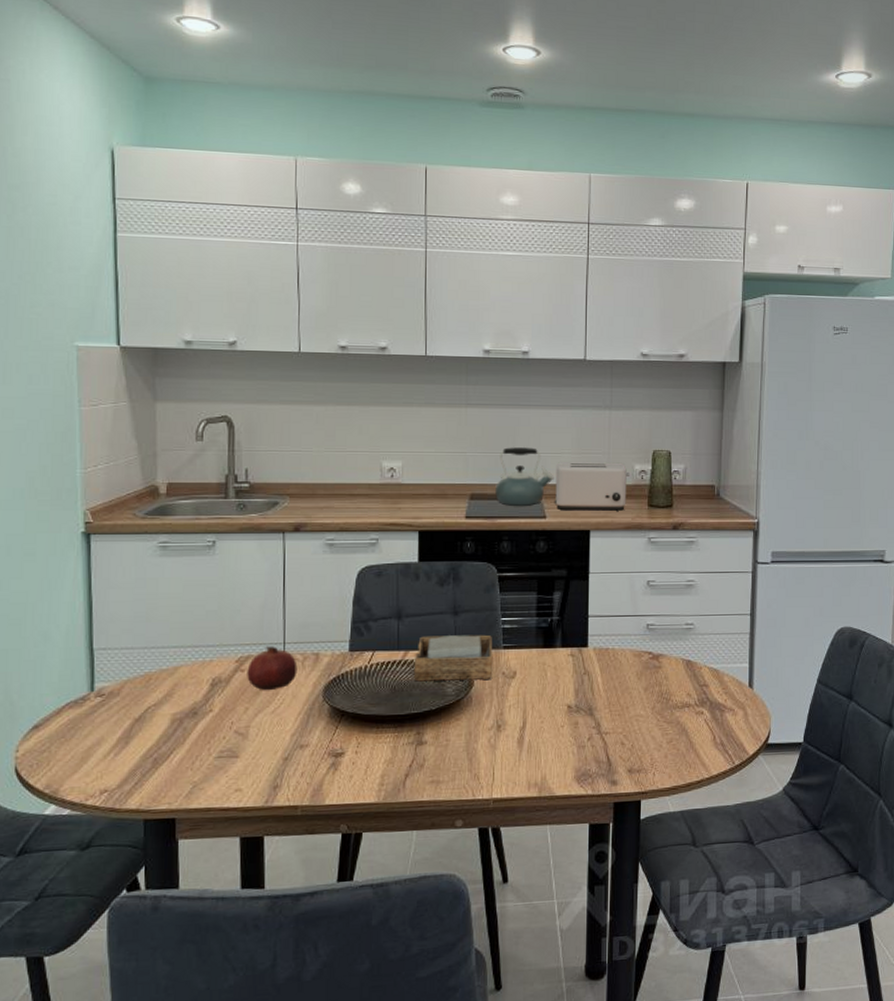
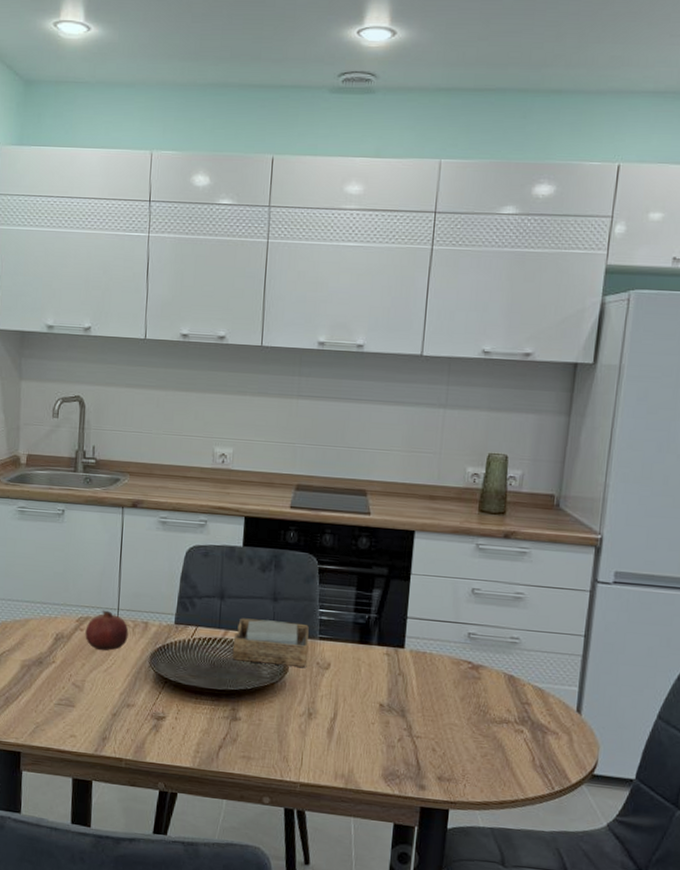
kettle: present [495,447,554,507] -> none [321,441,382,502]
toaster: present [554,461,630,511] -> none [379,458,462,514]

